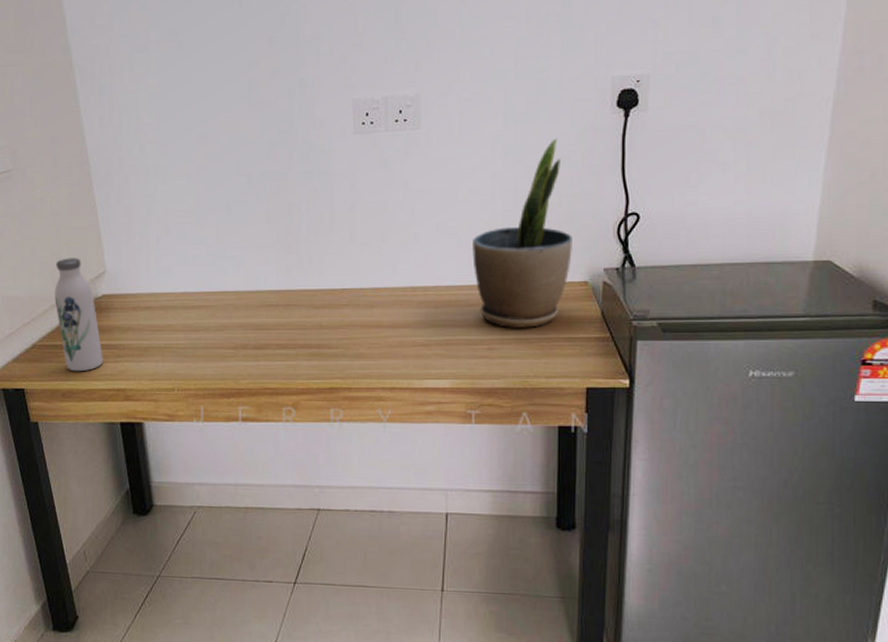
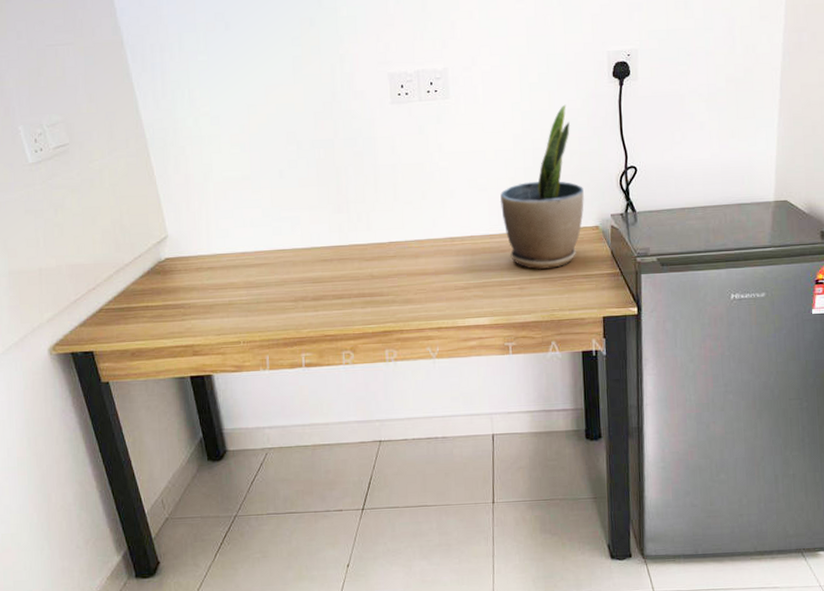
water bottle: present [55,258,103,372] -> none [118,225,170,332]

